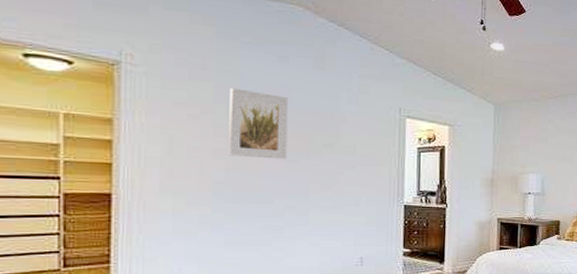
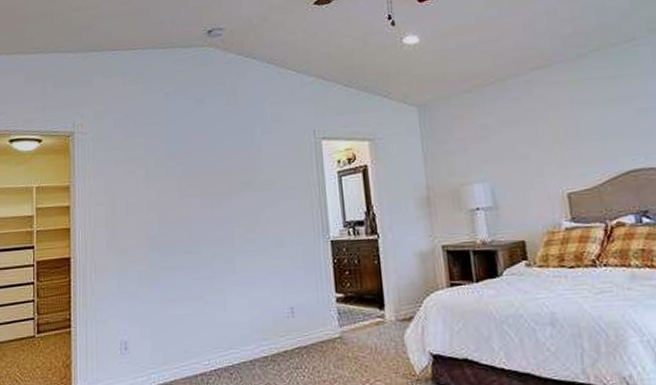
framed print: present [228,88,288,160] -> none [157,138,210,208]

